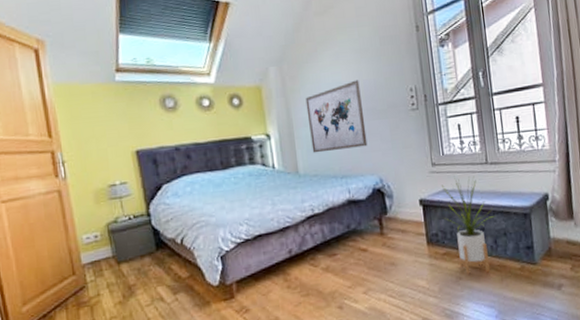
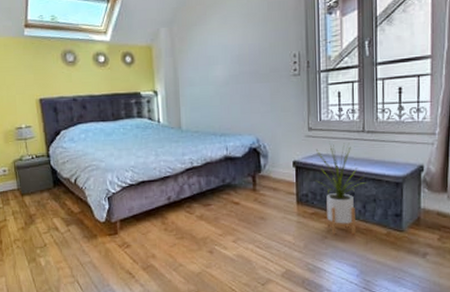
wall art: present [305,80,368,153] -> none [192,44,248,111]

